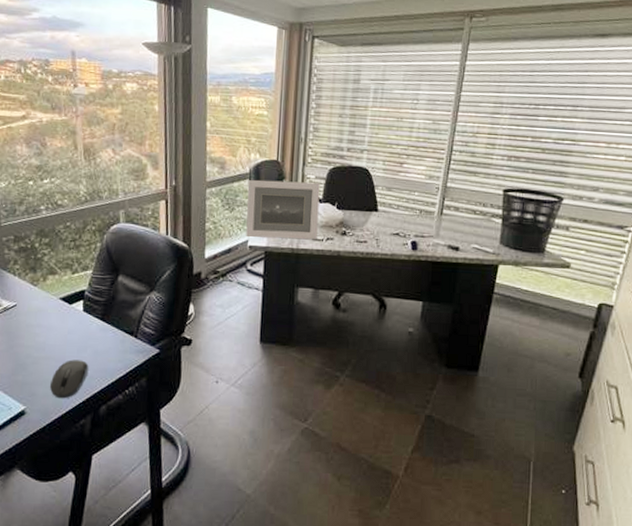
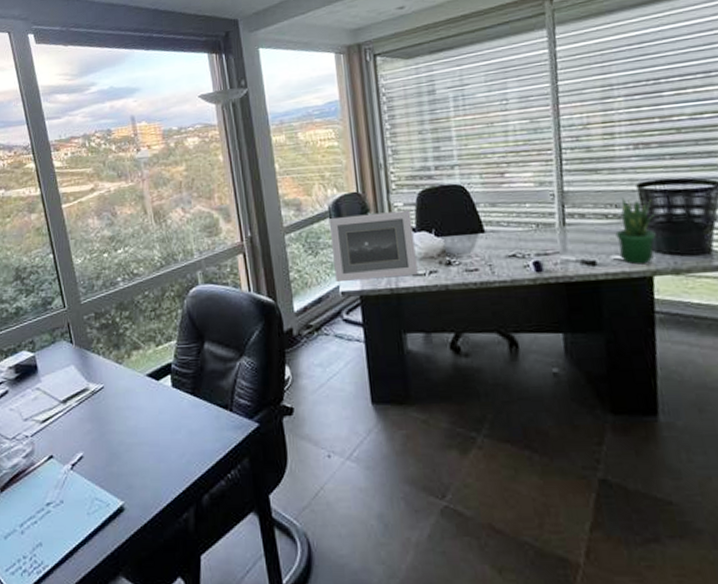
computer mouse: present [50,359,89,399] -> none [147,443,185,490]
planter: none [478,199,513,254] -> present [615,198,657,264]

